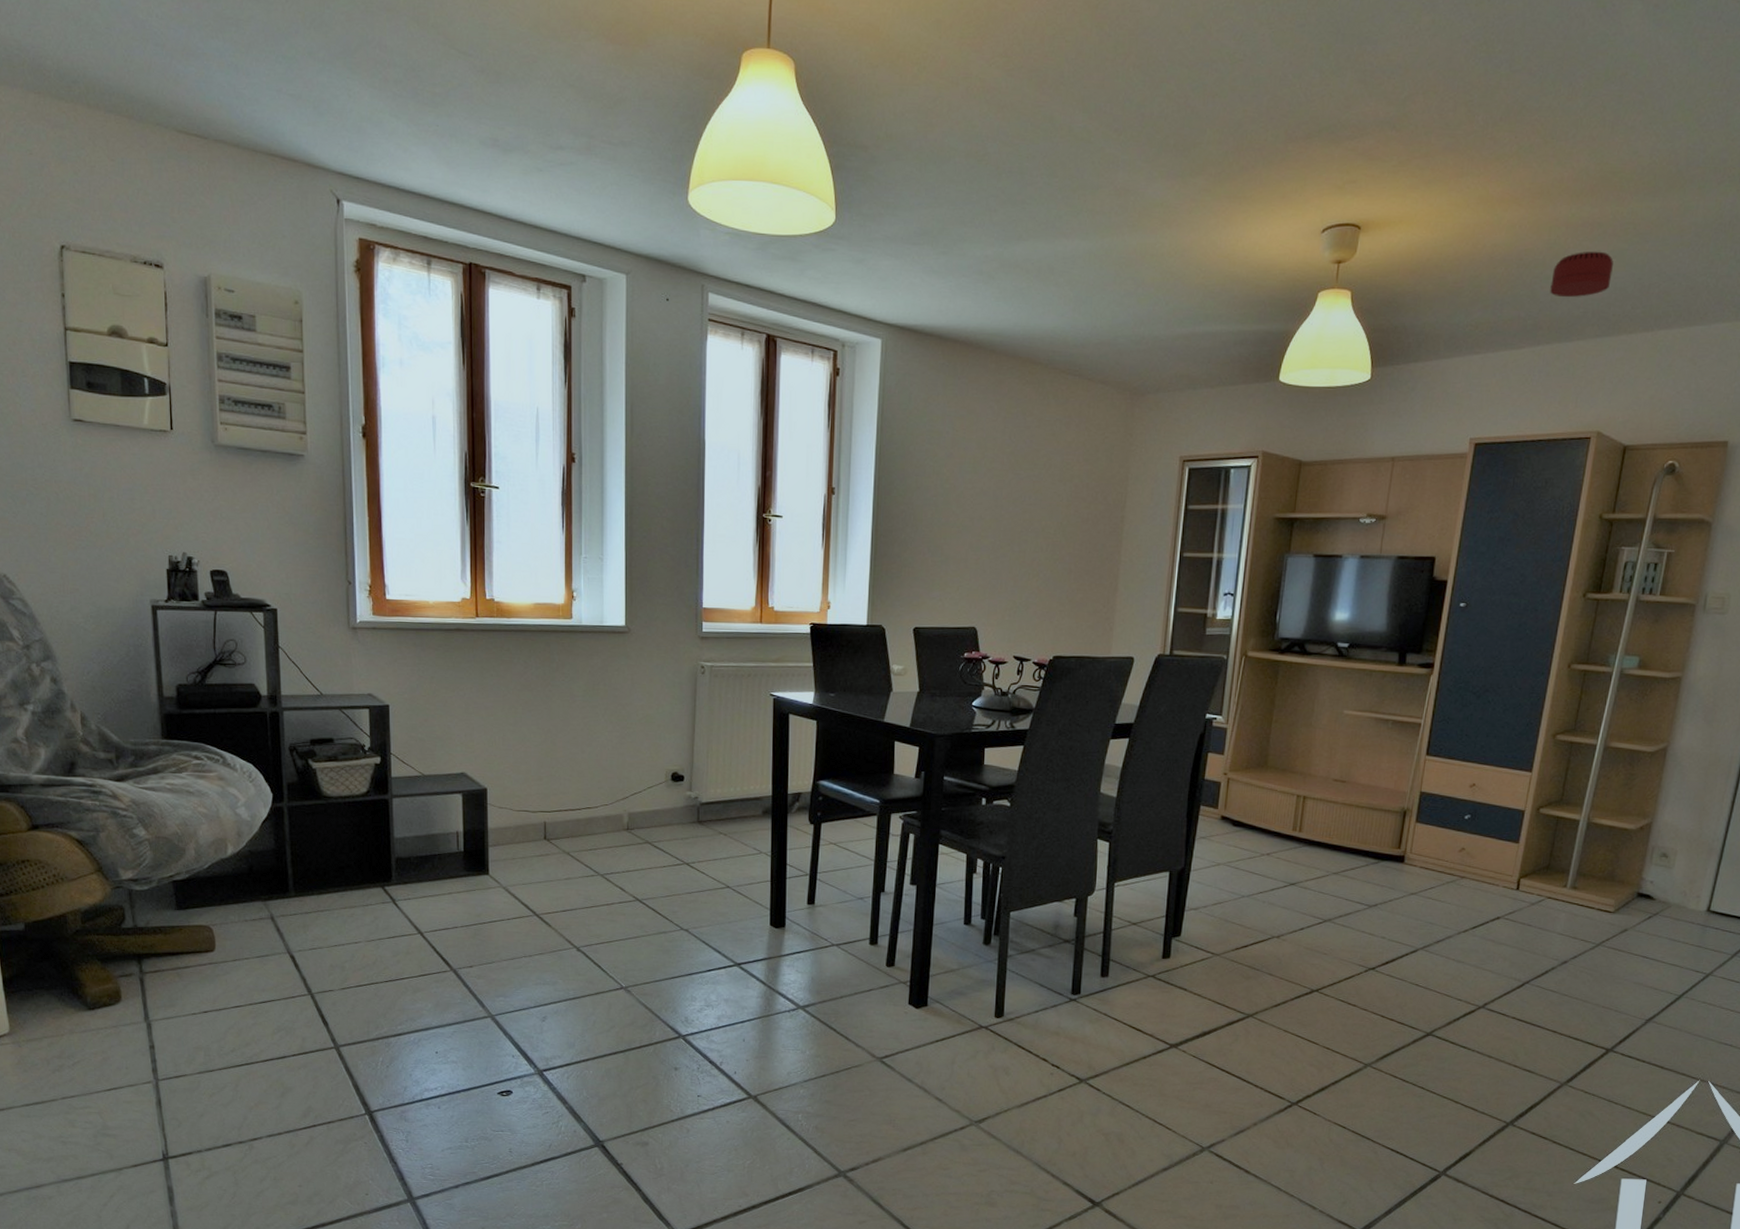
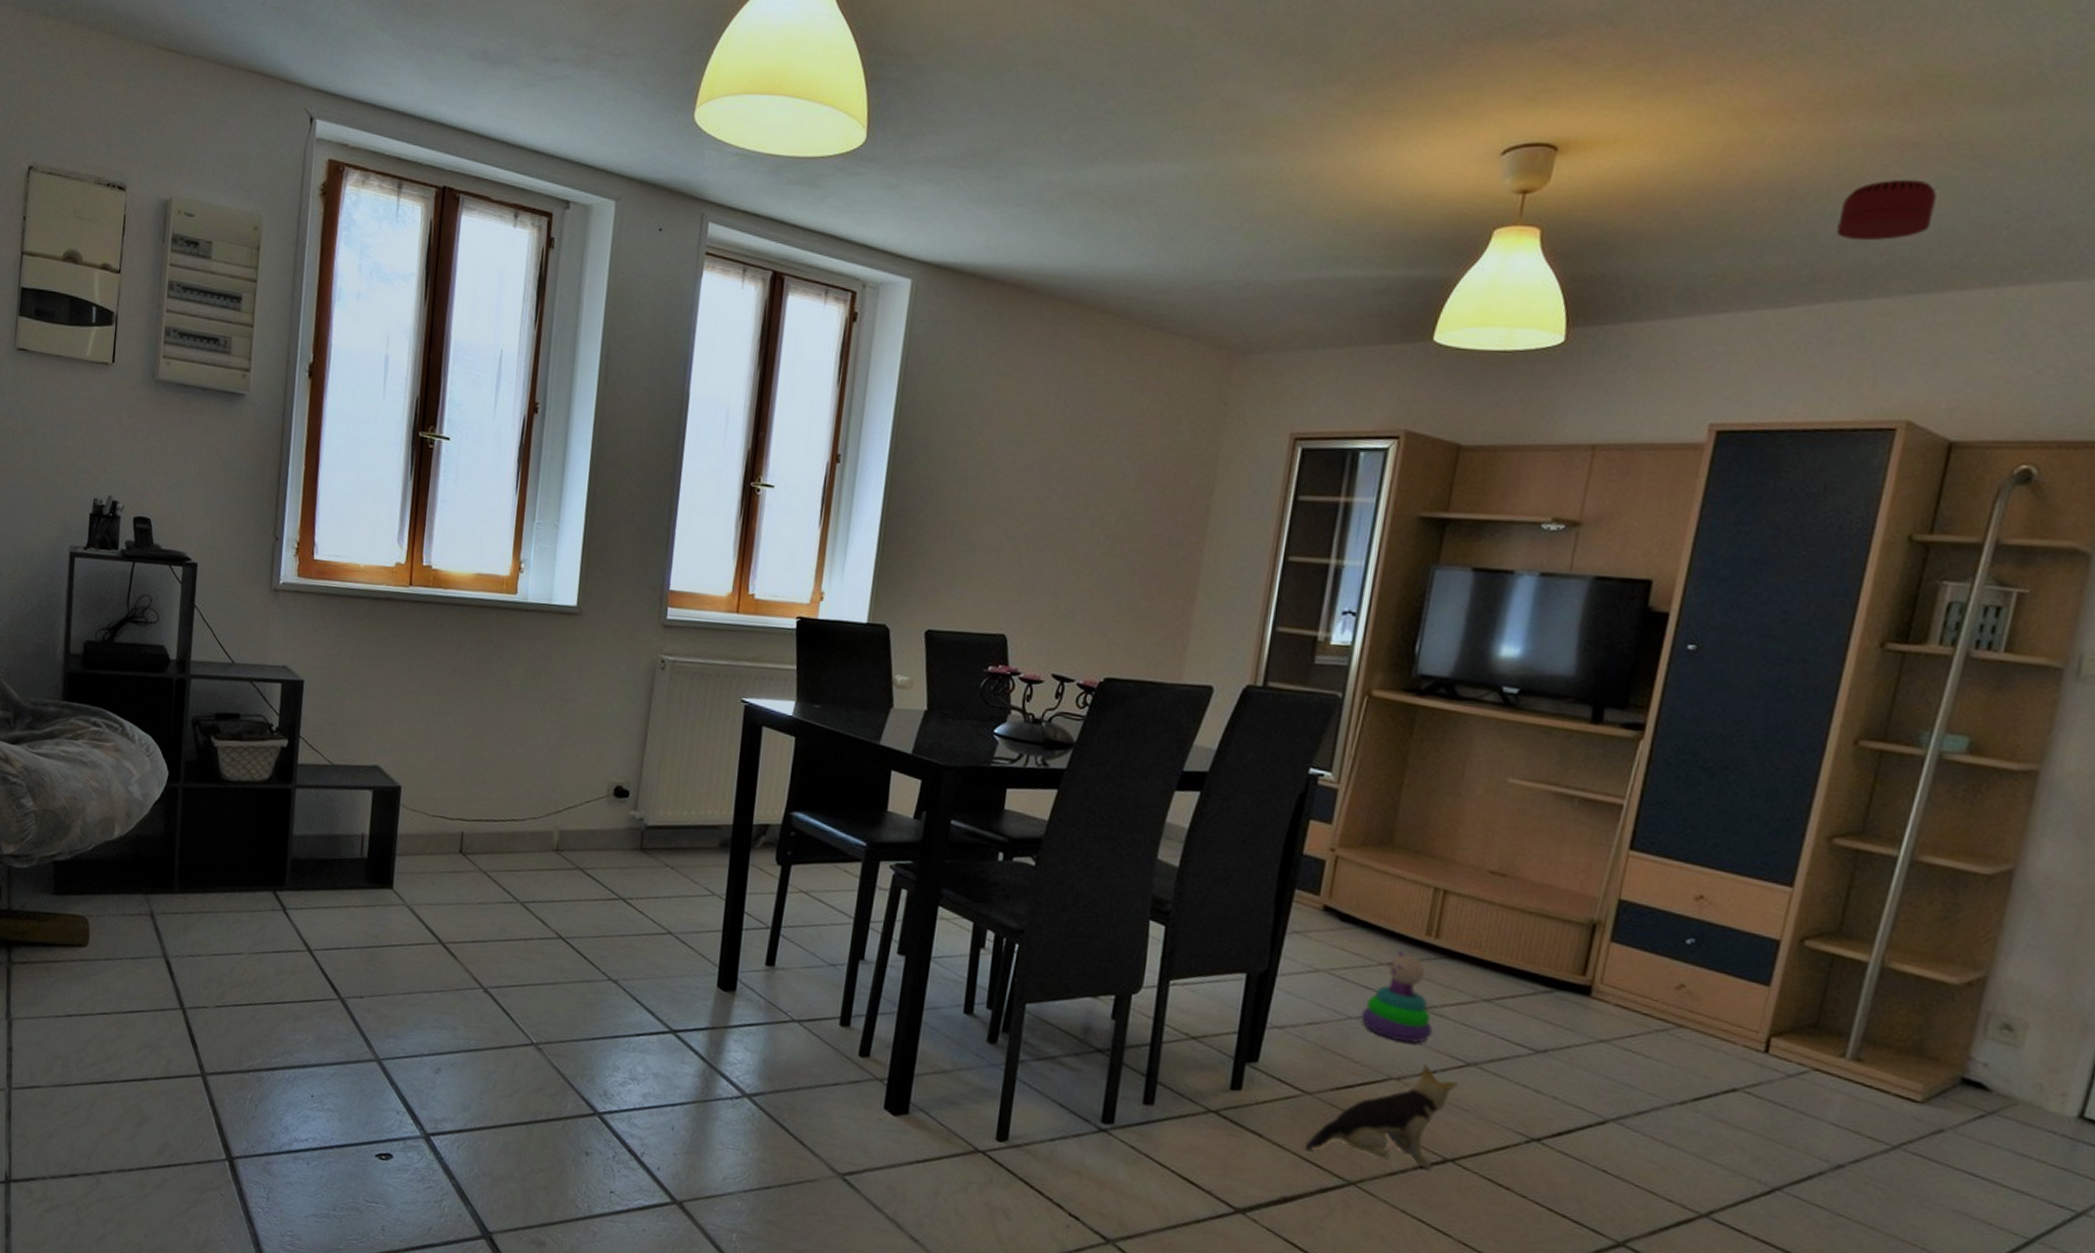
plush toy: none [1217,924,1319,999] -> present [1305,1064,1458,1170]
stacking toy: none [1250,843,1300,910] -> present [1360,950,1433,1043]

